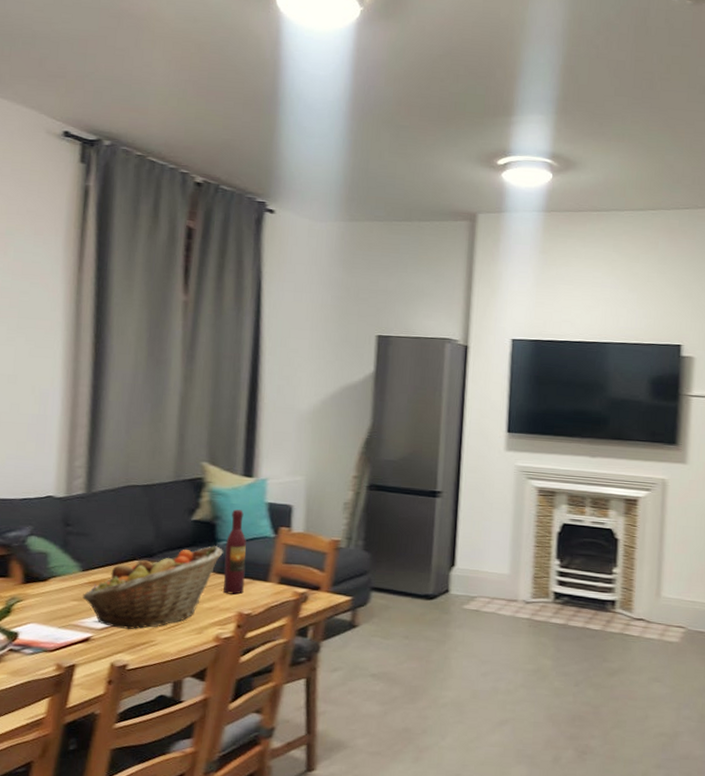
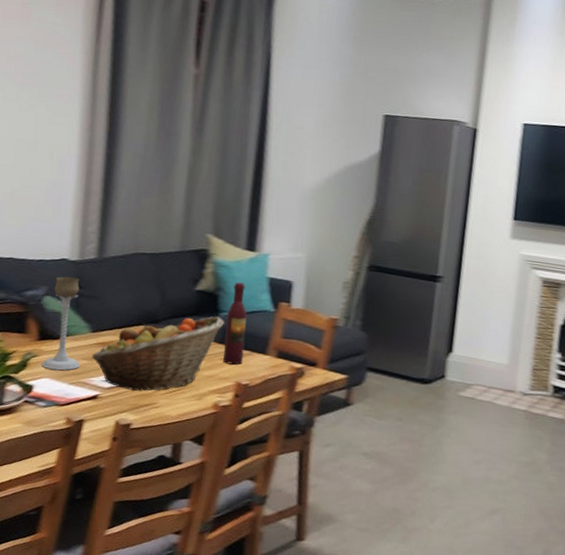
candle holder: none [28,514,70,614] -> present [42,276,80,371]

